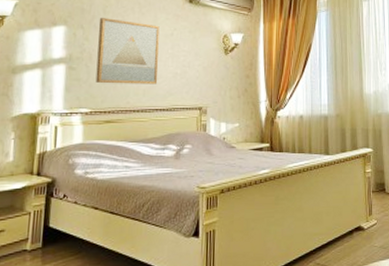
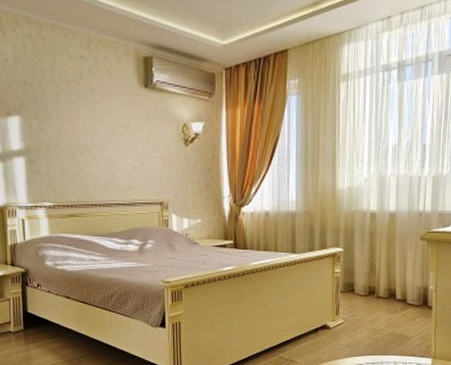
wall art: present [95,18,160,85] -> none [52,106,117,178]

